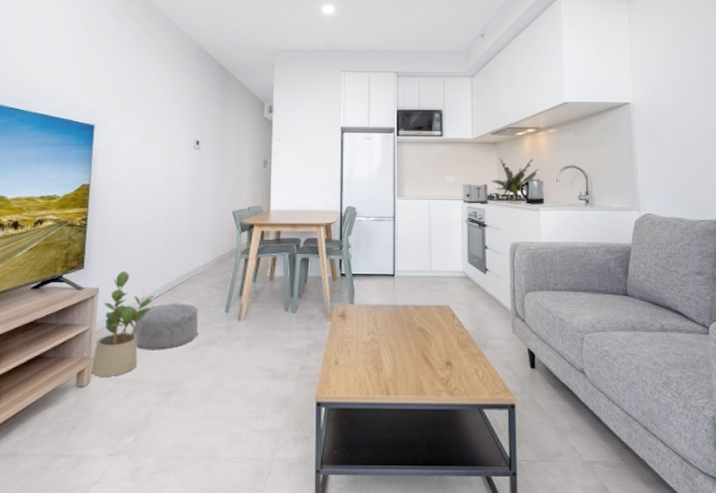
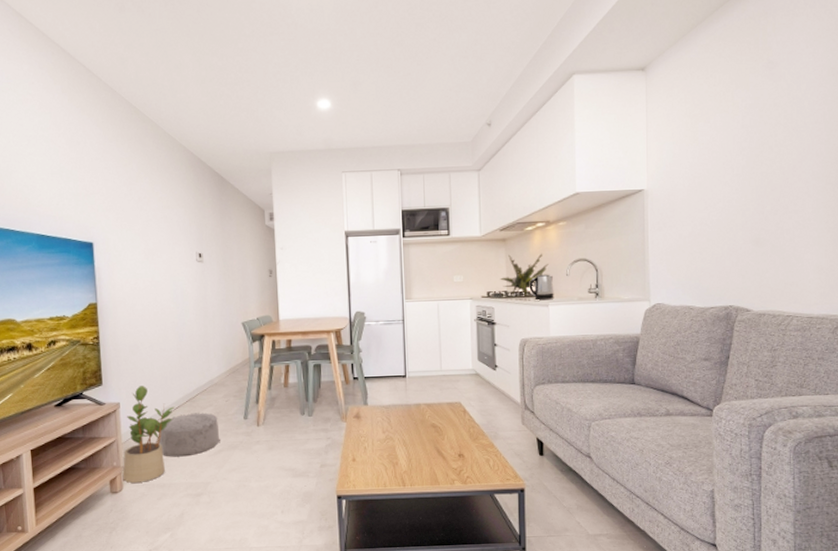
toaster: present [462,183,488,204] -> none [470,281,497,303]

